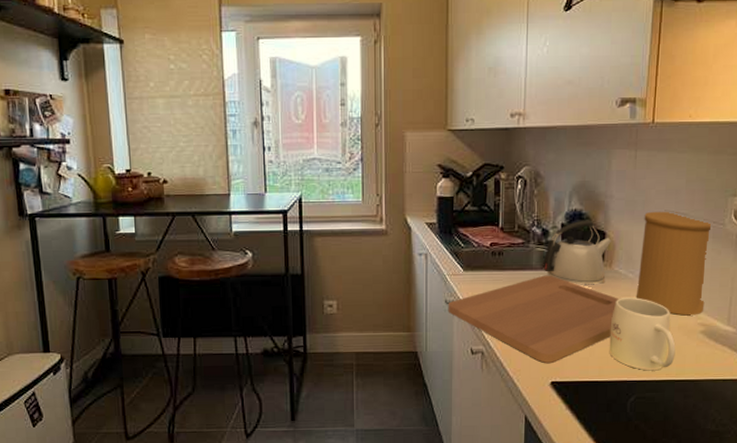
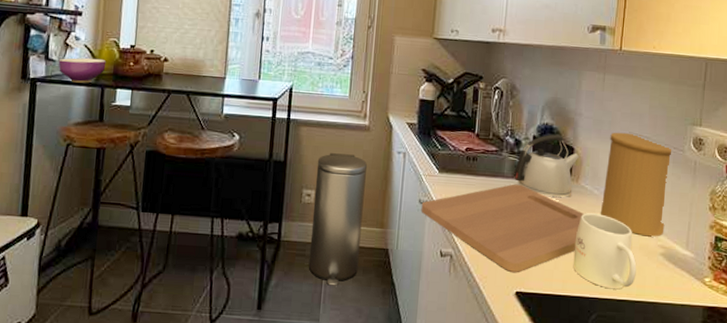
bowl: none [53,187,104,214] -> present [58,57,107,83]
pedal bin: none [336,261,389,392] -> present [308,153,368,286]

